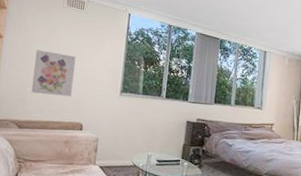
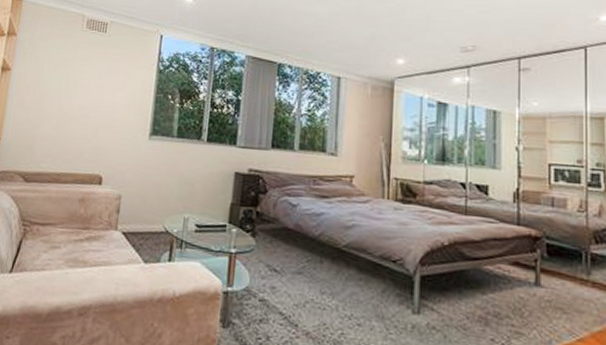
wall art: present [31,49,76,97] -> none [41,83,96,142]

